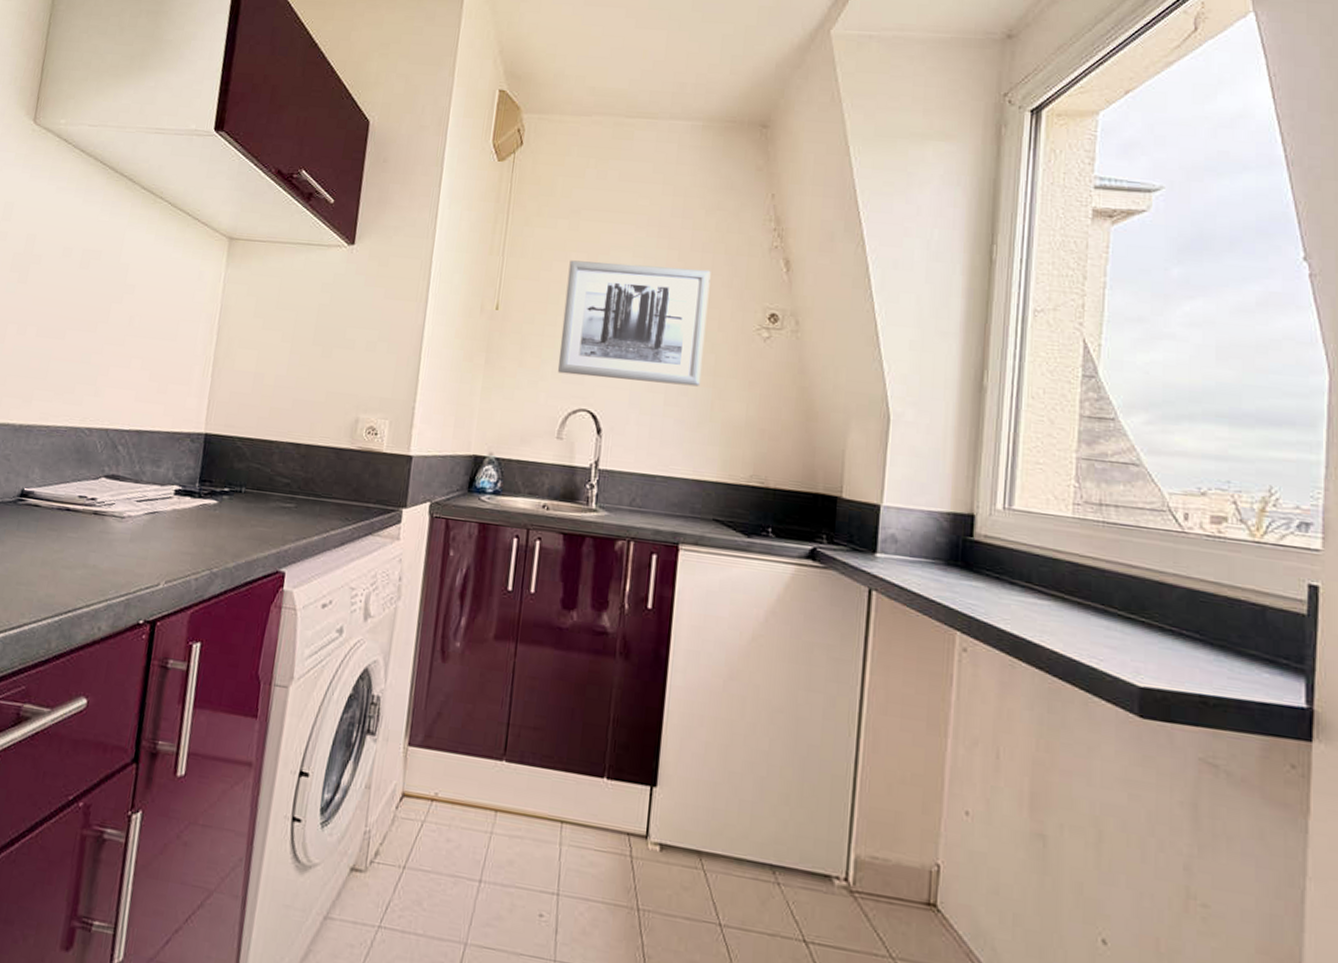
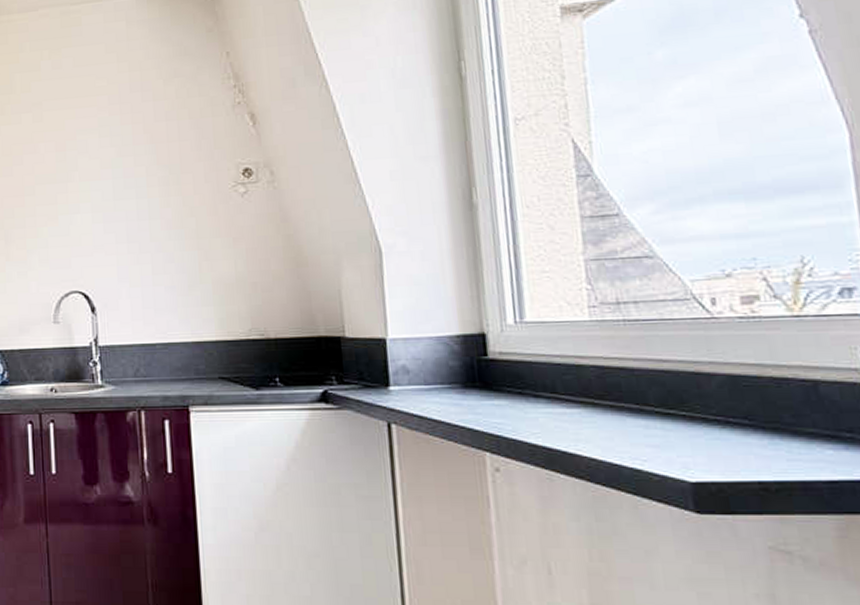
wall art: present [558,260,711,387] -> none [39,137,184,261]

